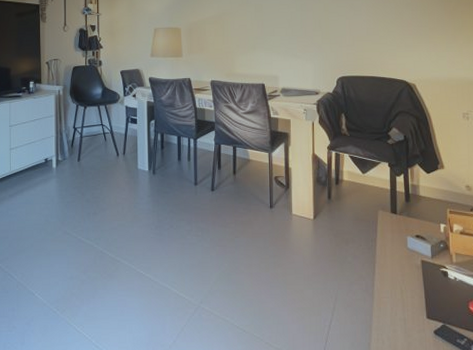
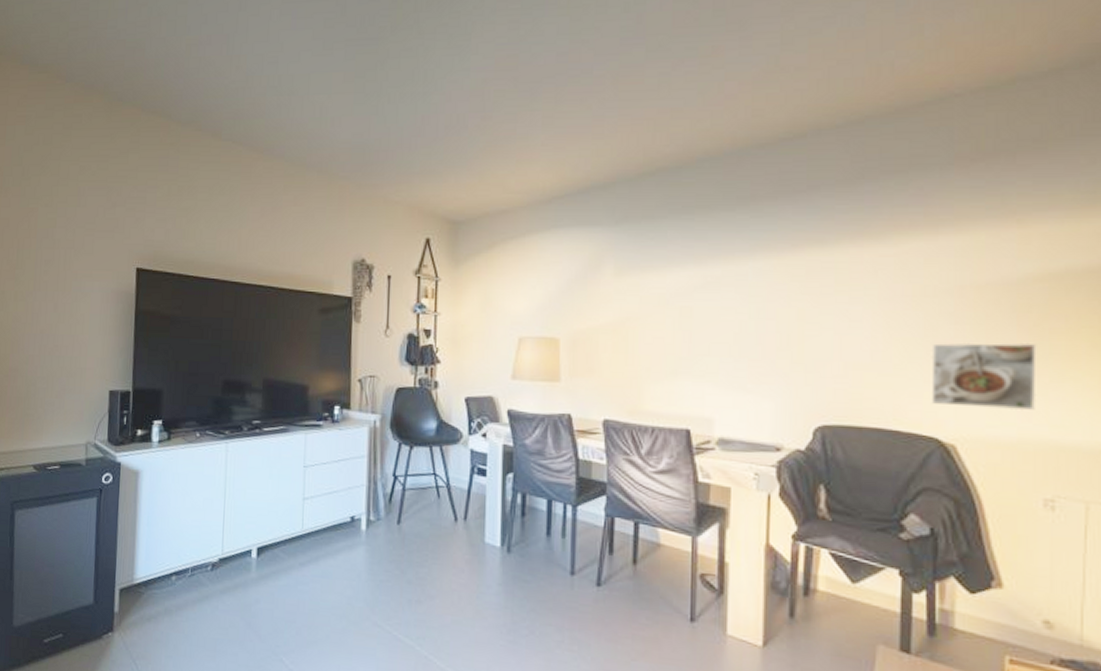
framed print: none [400,20,457,61] -> present [931,342,1037,411]

